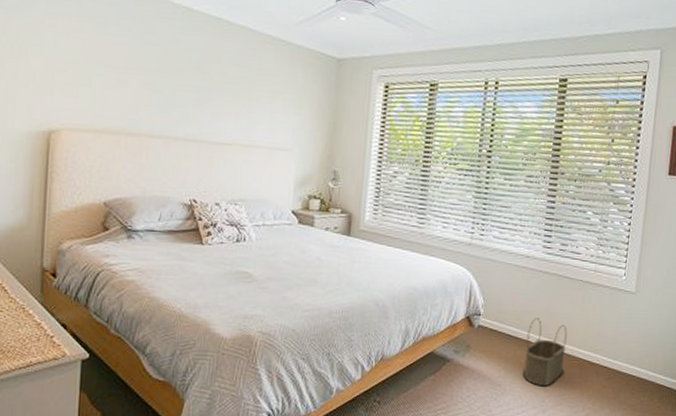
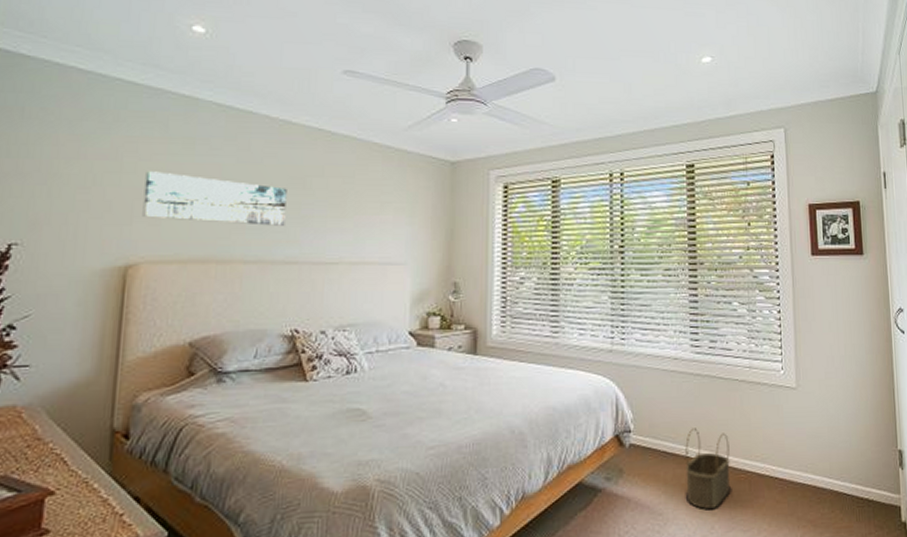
wall art: none [62,46,188,107] -> present [142,171,287,226]

